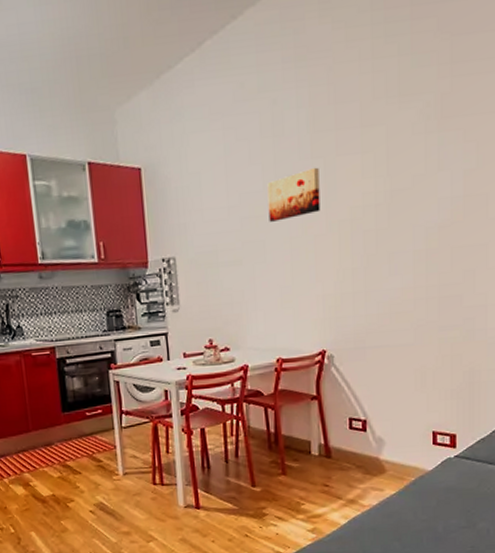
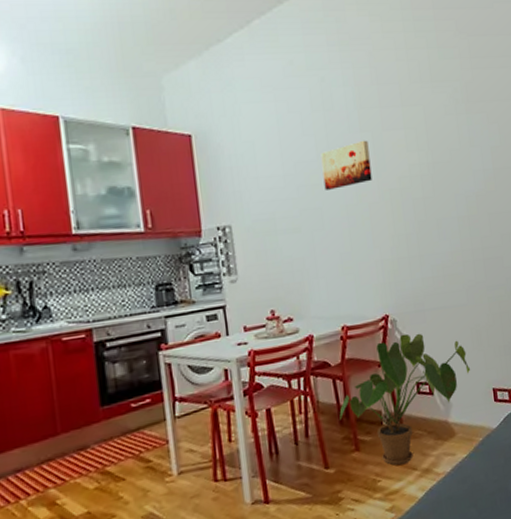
house plant: none [269,370,410,493] -> present [339,333,471,466]

